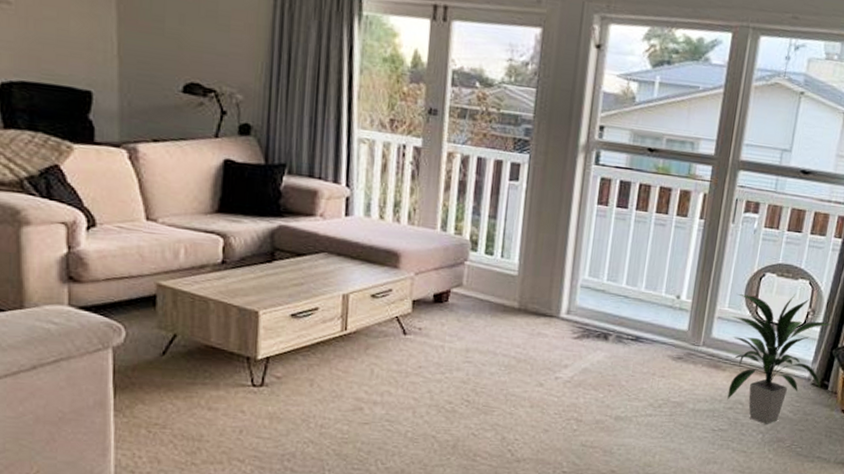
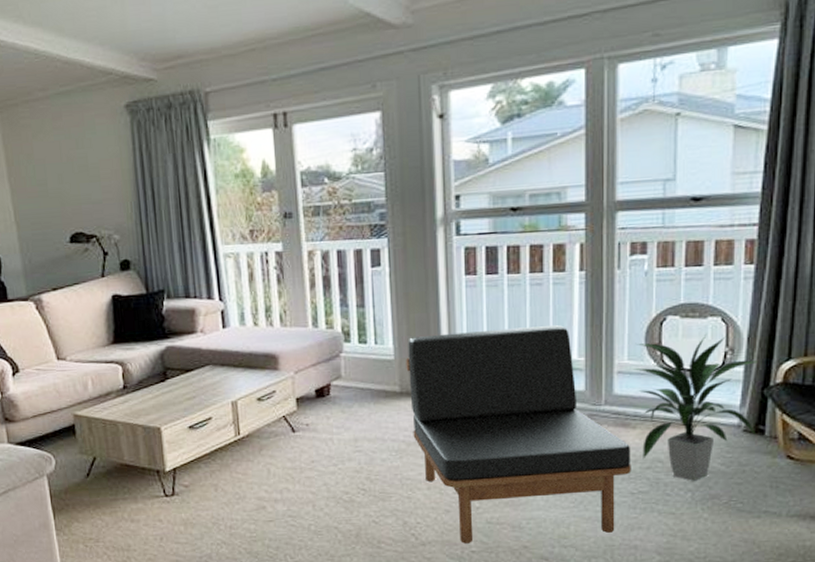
armless chair: none [524,256,718,465] -> present [406,324,631,544]

